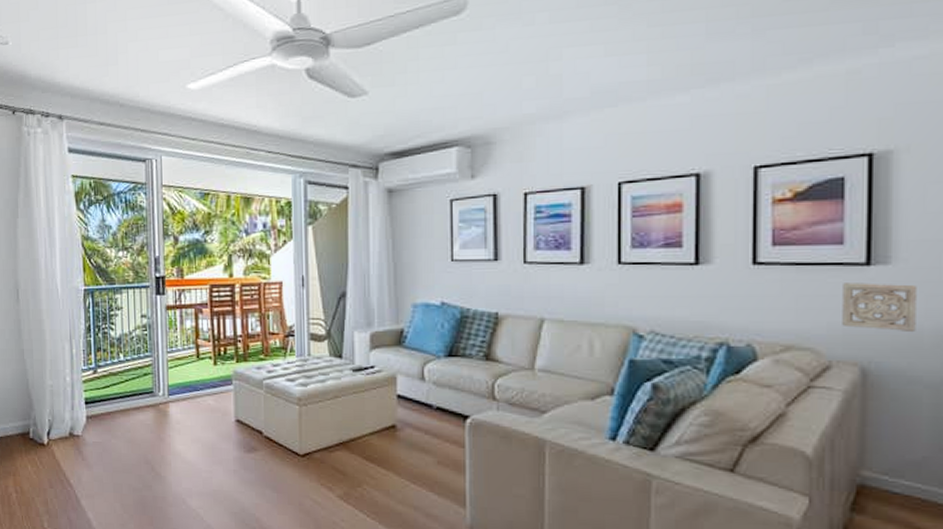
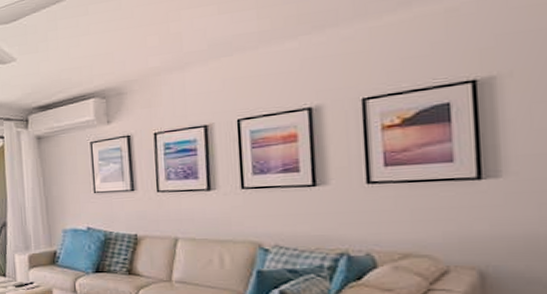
wall ornament: present [842,283,916,331] -> none [455,195,531,237]

